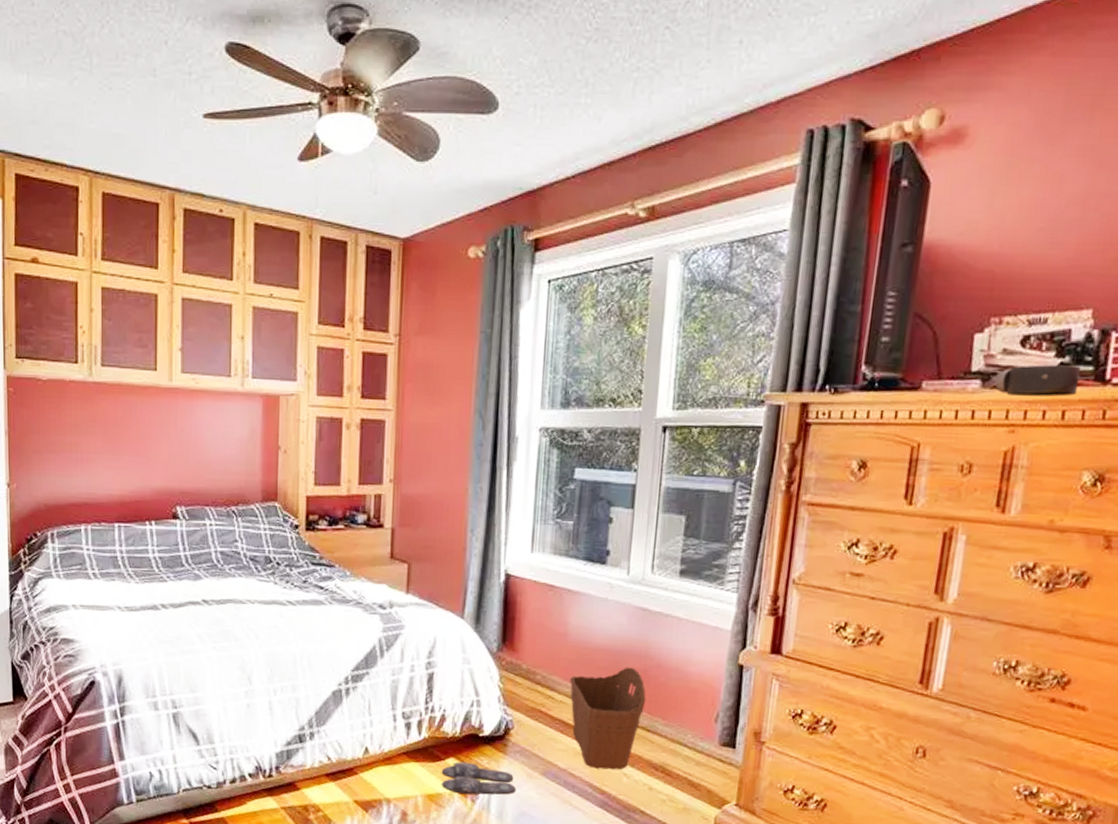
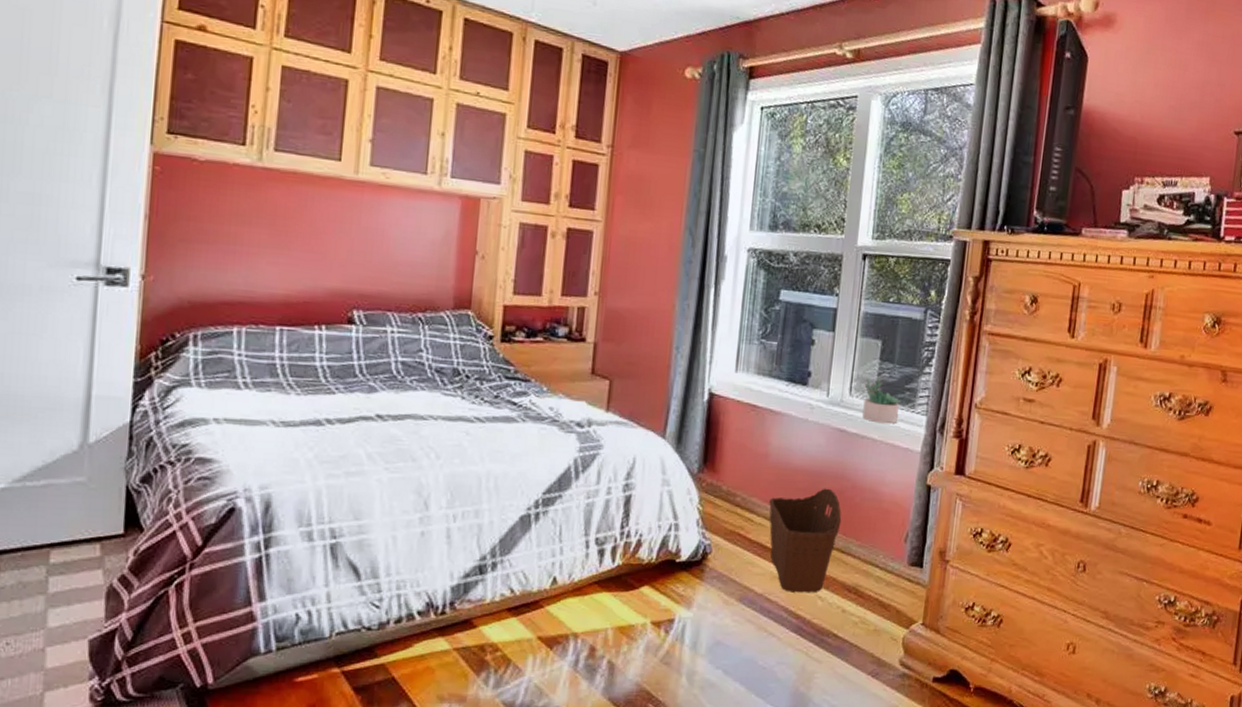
slippers: present [442,761,516,795] -> none [634,590,712,625]
succulent plant: none [666,553,709,603] -> present [862,376,902,425]
alarm clock: present [994,364,1095,397] -> none [1138,220,1212,249]

